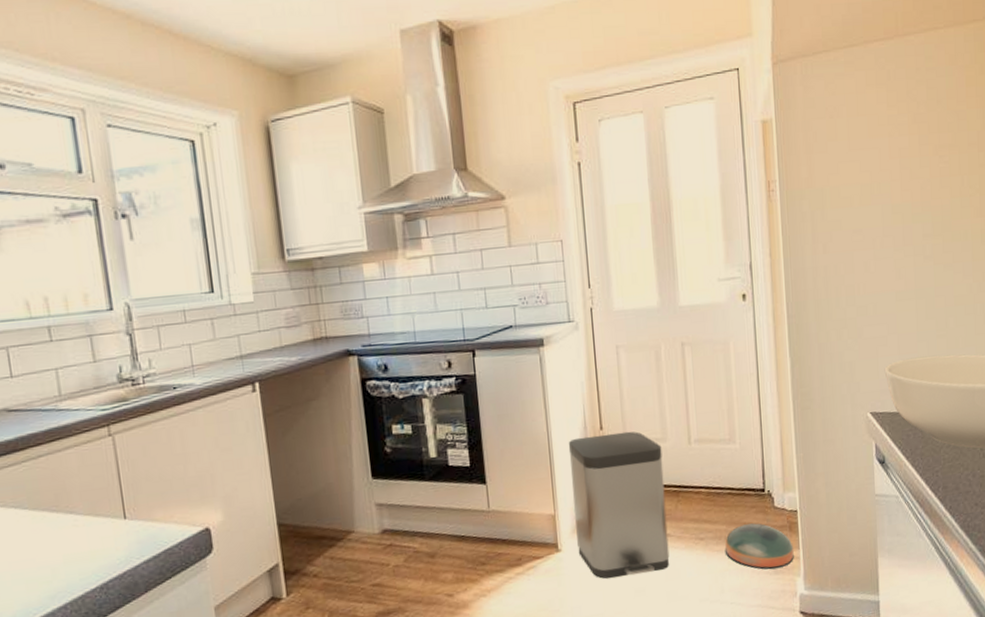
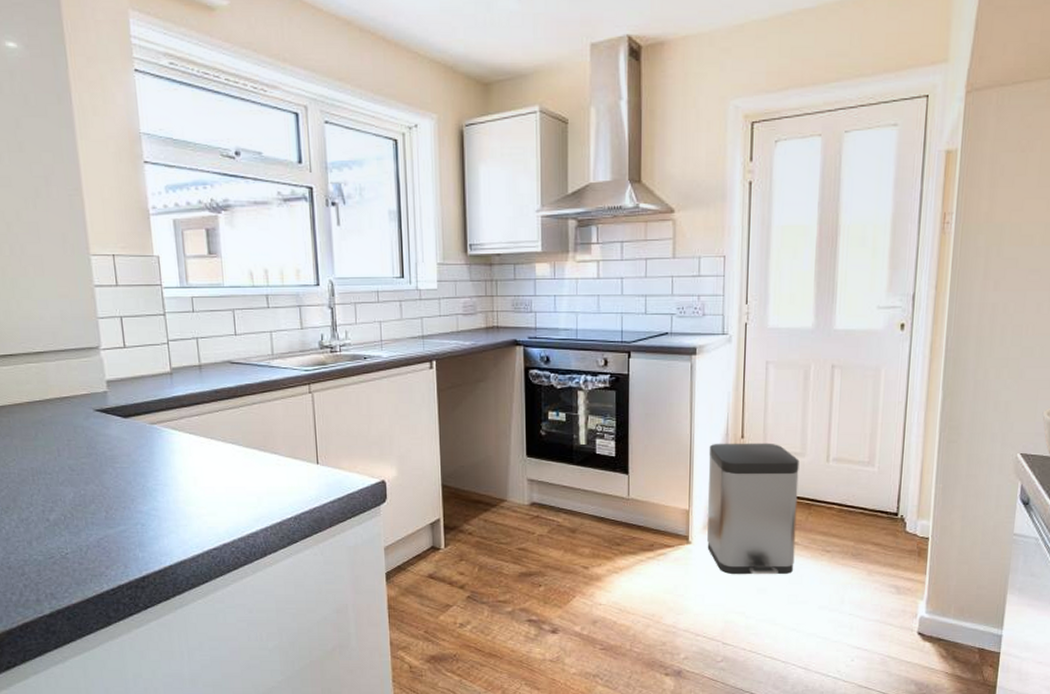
pet bowl: present [724,523,794,570] -> none [849,544,920,588]

